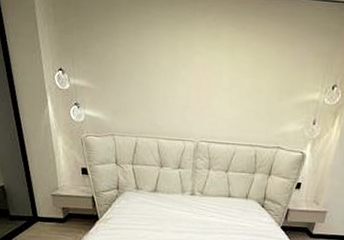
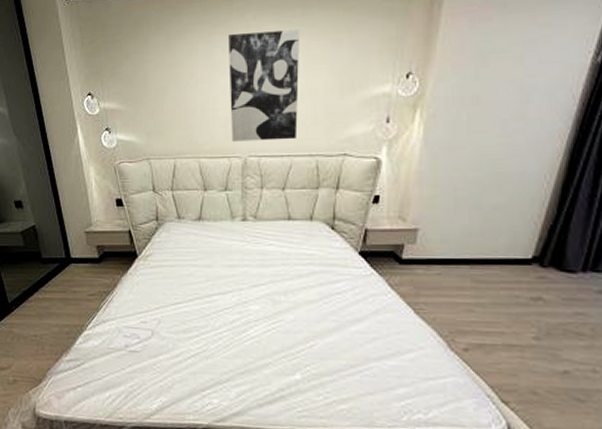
wall art: none [187,32,253,131] -> present [229,29,300,142]

